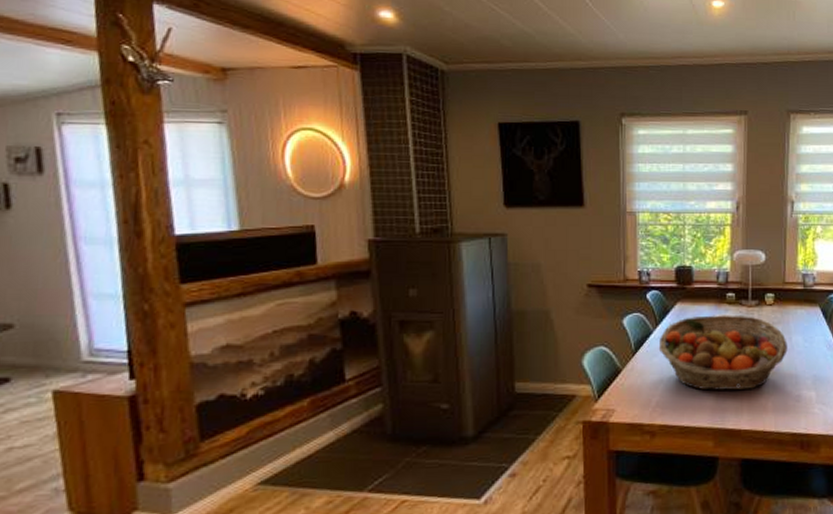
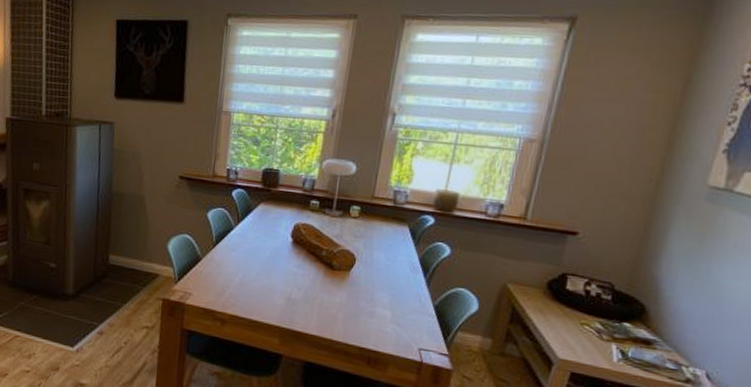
fruit basket: present [658,314,788,391] -> none [237,218,368,298]

